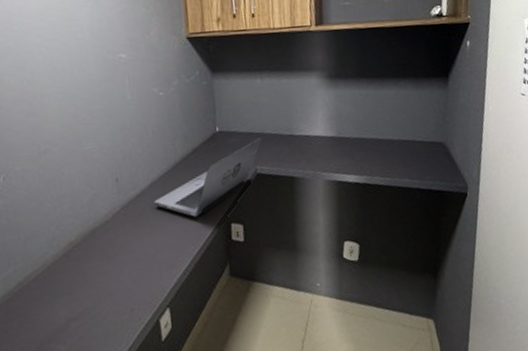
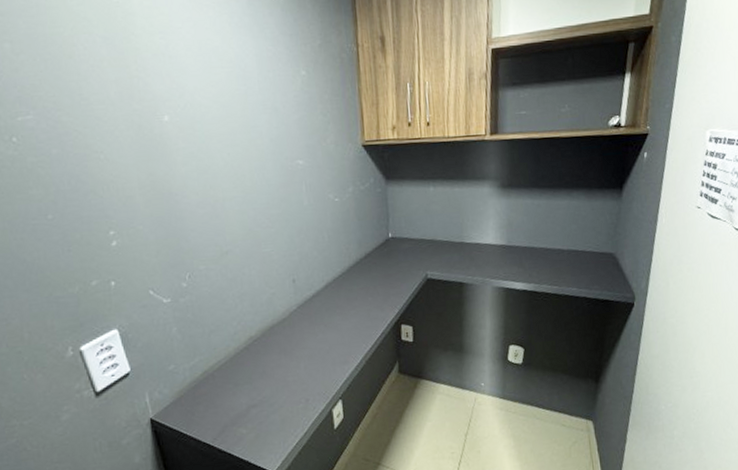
laptop: present [154,137,262,217] -> none [328,243,433,318]

